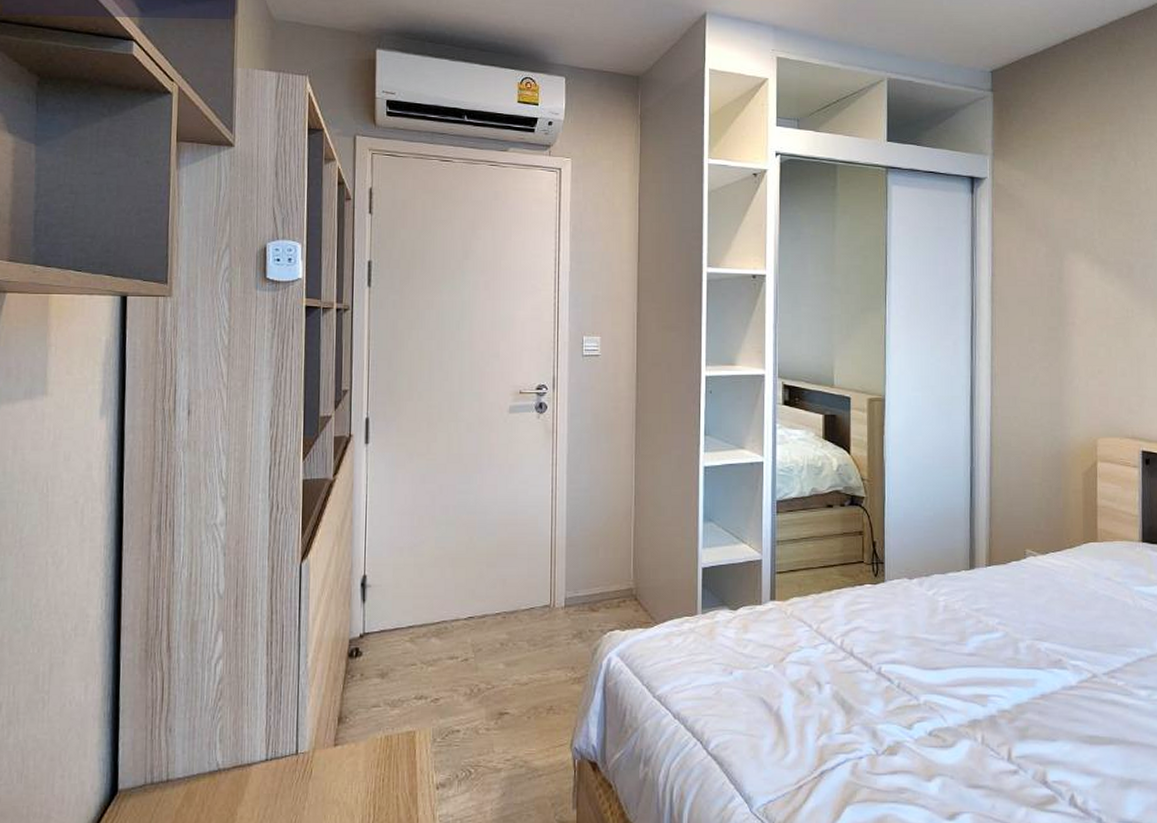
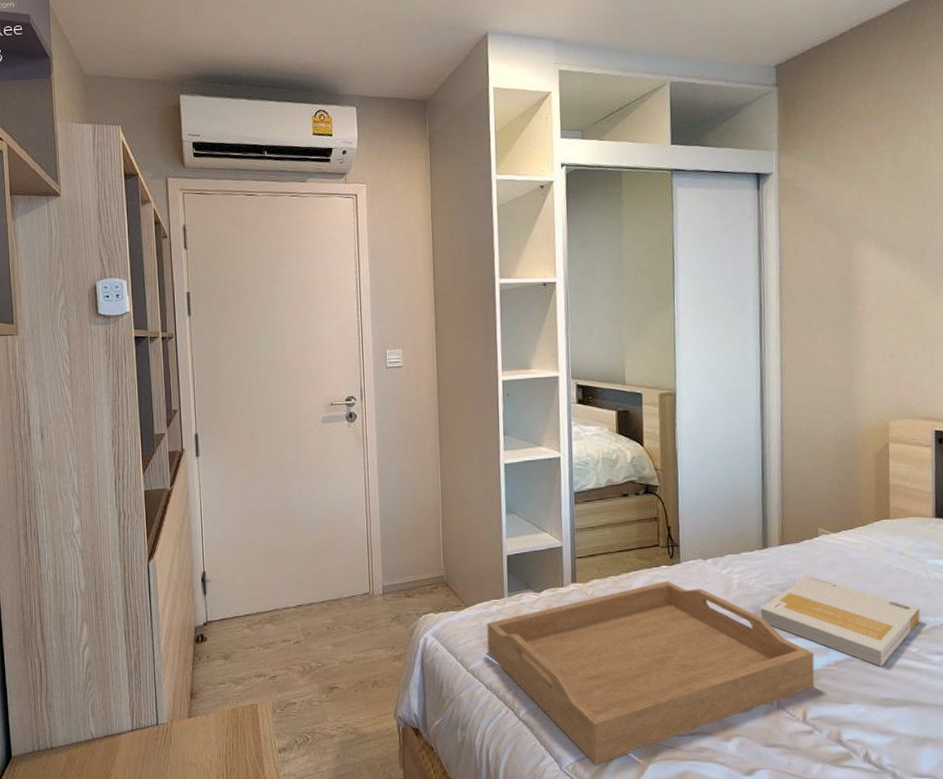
serving tray: none [677,601,1020,807] -> present [487,581,815,765]
book: none [966,599,1127,701] -> present [760,575,920,667]

